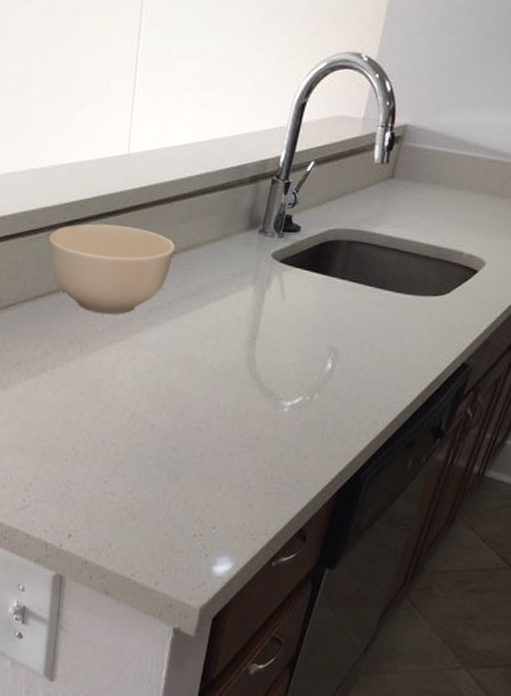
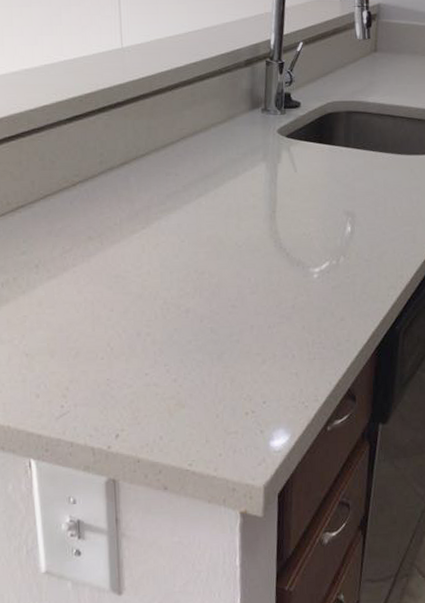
bowl: present [48,223,176,315] -> none [51,117,183,205]

